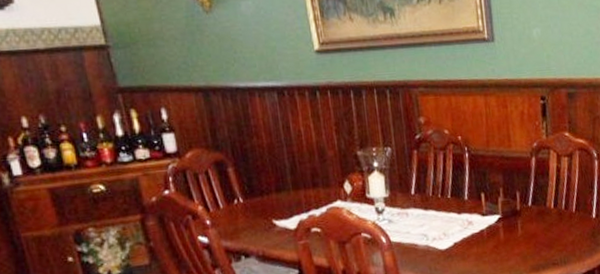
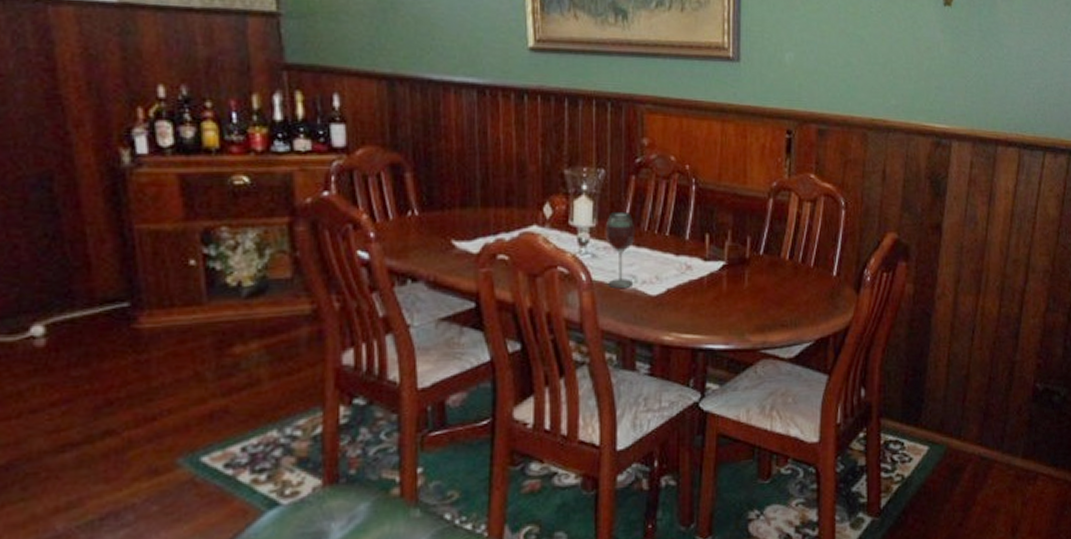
wineglass: none [397,181,425,247] -> present [606,211,636,288]

